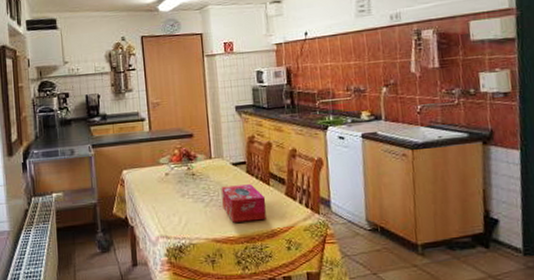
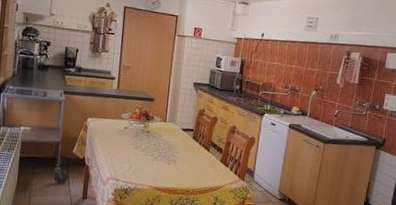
tissue box: present [221,184,266,223] -> none [168,146,204,179]

